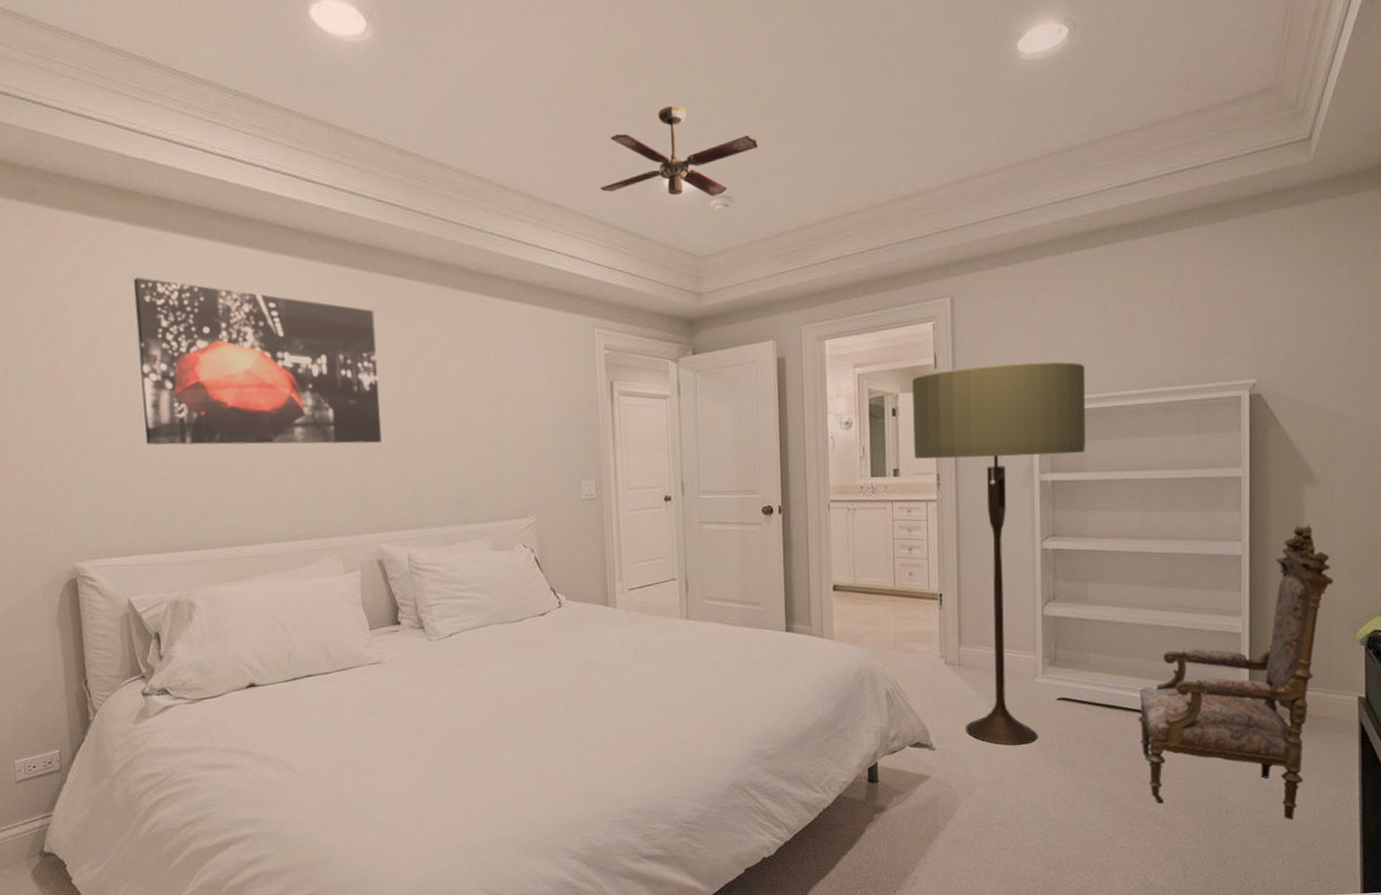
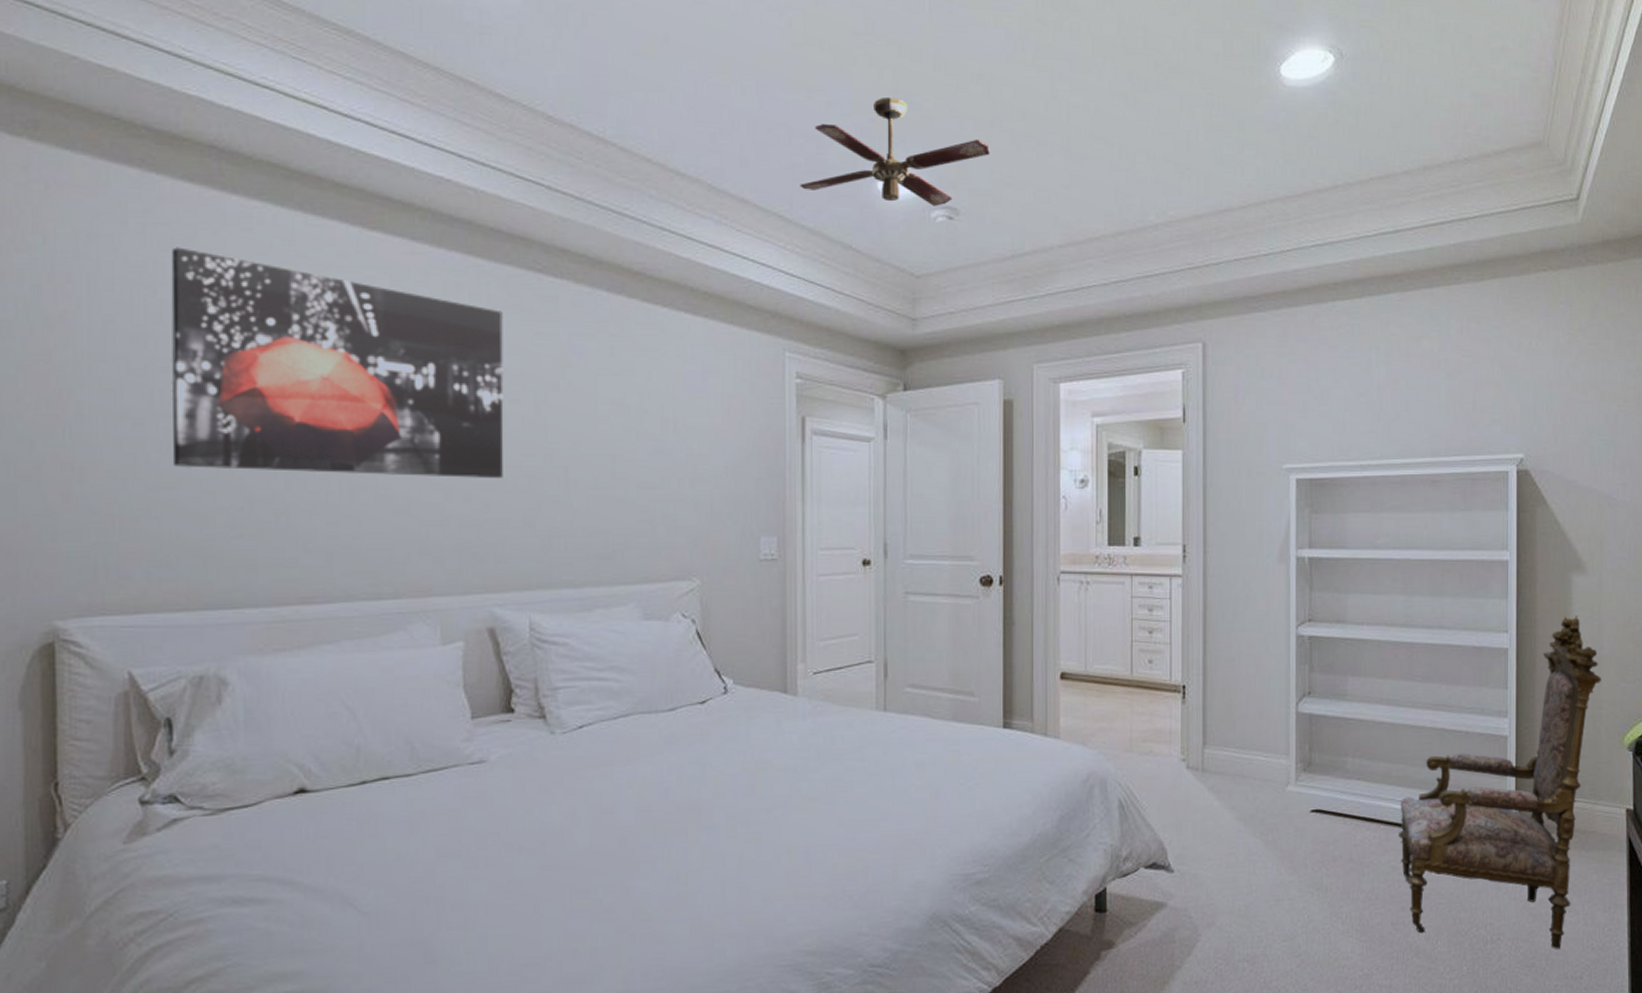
floor lamp: present [912,362,1086,745] -> none [1157,422,1347,866]

